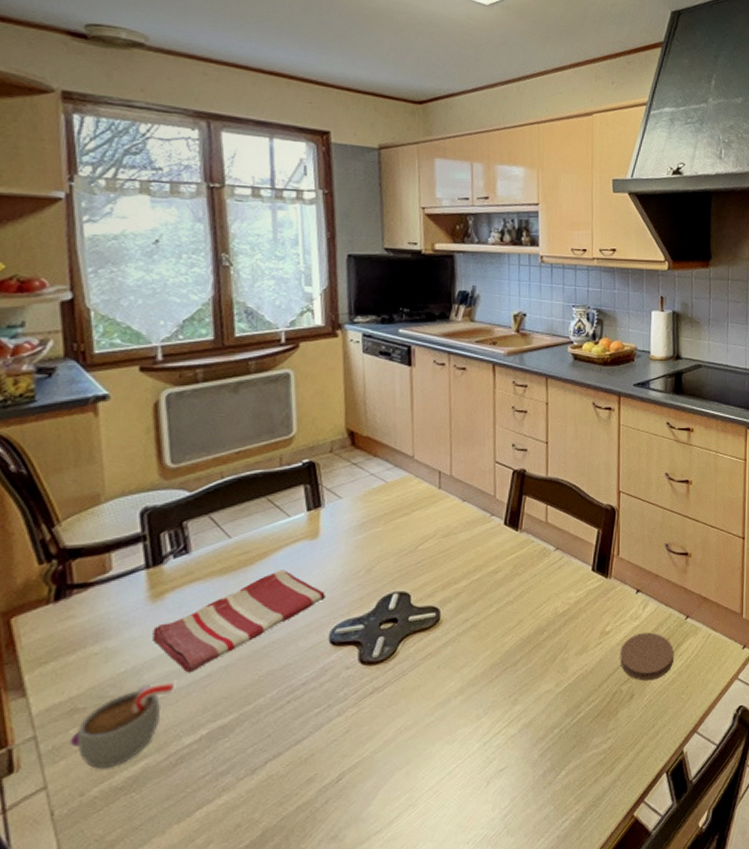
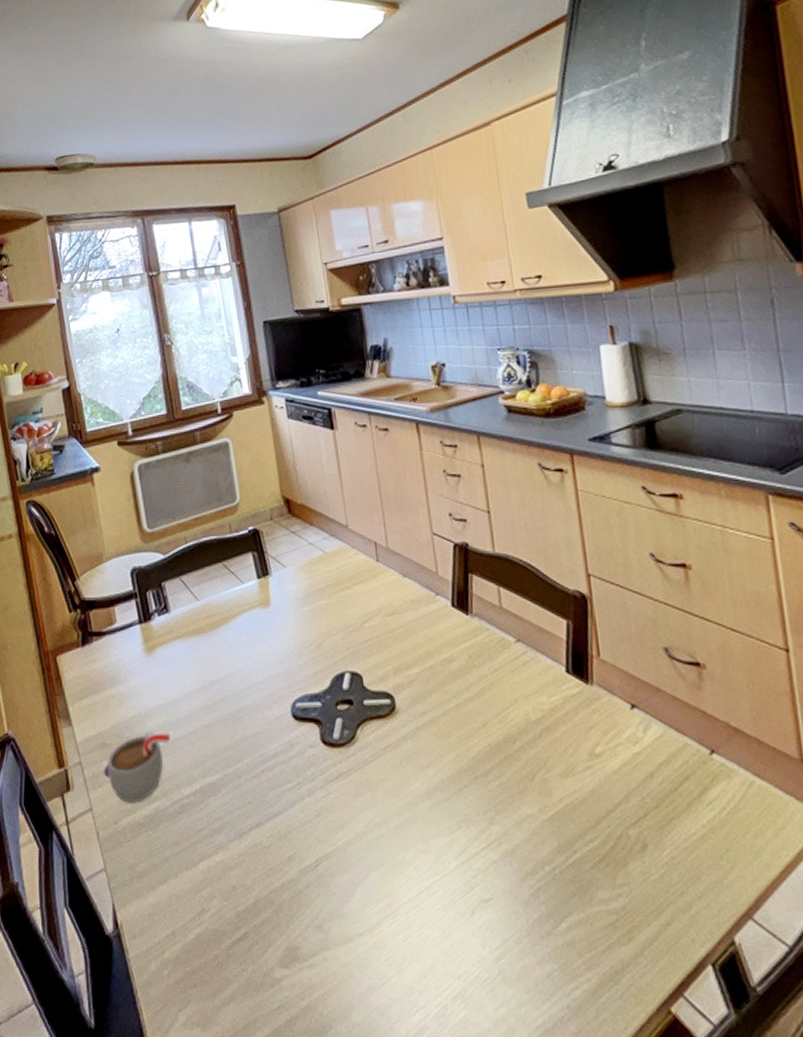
dish towel: present [152,570,325,673] -> none [150,636,283,727]
coaster: present [620,632,674,681] -> none [619,763,700,831]

